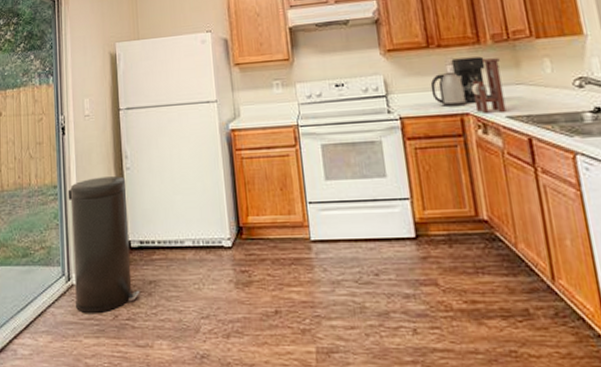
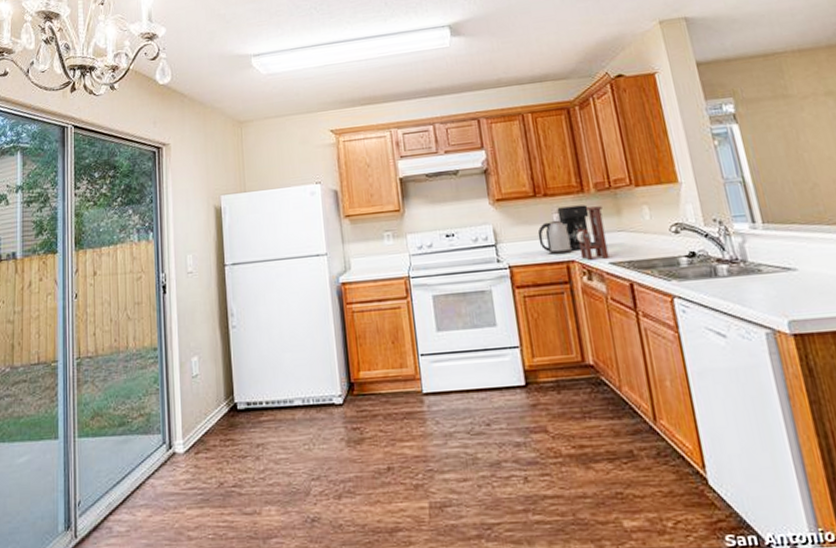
pedal bin: present [68,176,141,314] -> none [169,335,248,484]

